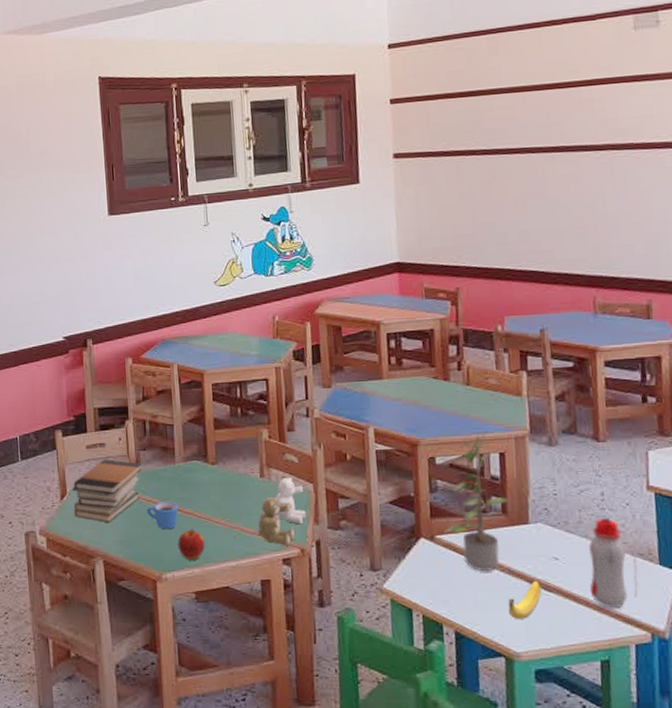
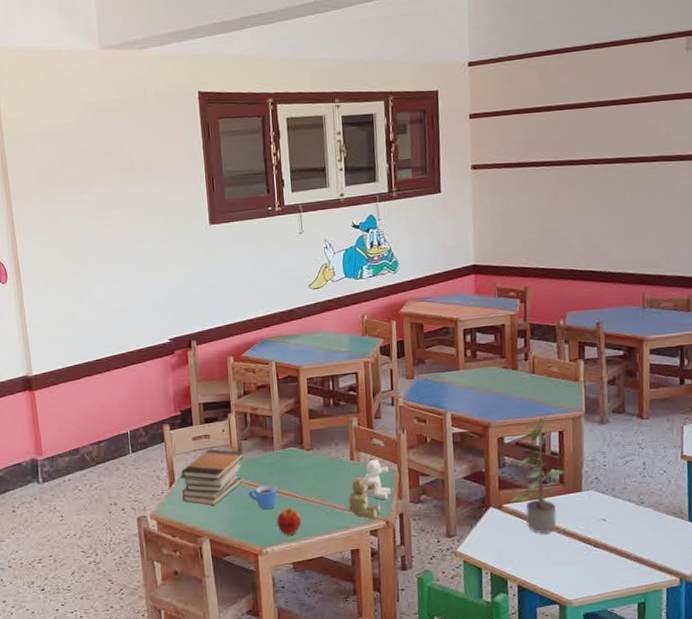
banana: present [508,580,542,619] -> none [562,538,591,572]
water bottle: present [589,517,638,609] -> none [630,483,671,560]

